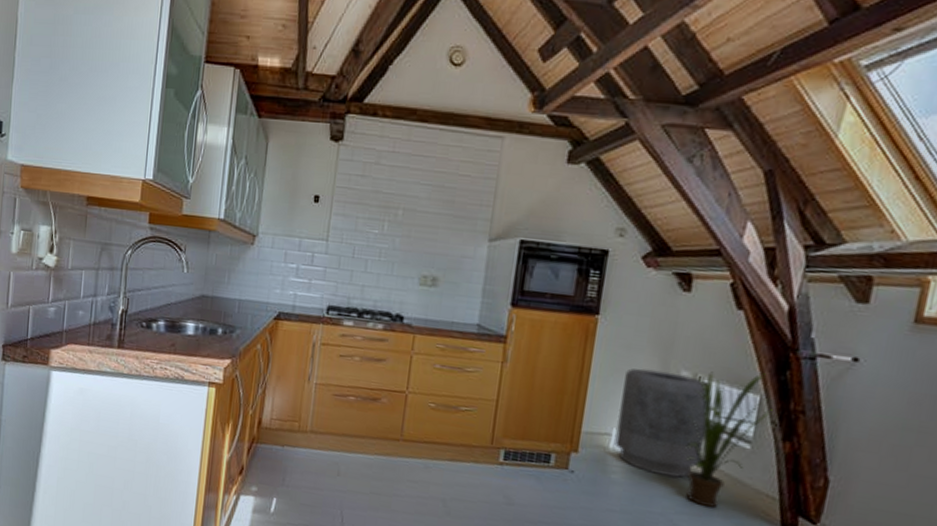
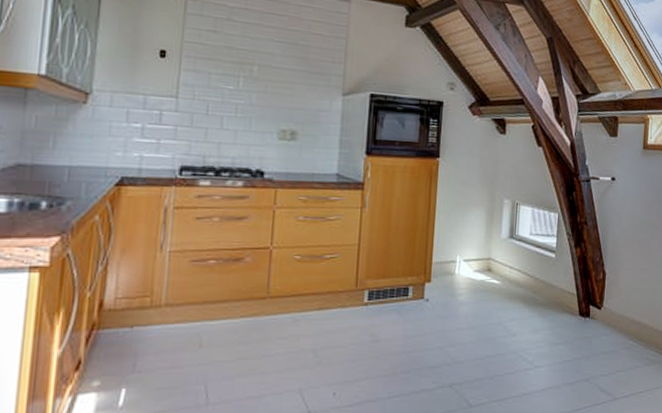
trash can: present [614,368,707,478] -> none [459,201,524,290]
house plant: present [685,371,773,508] -> none [511,195,567,311]

